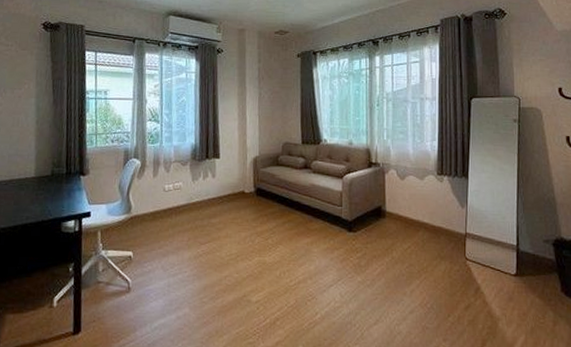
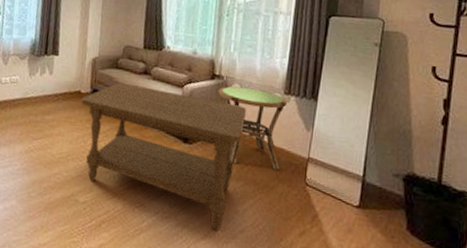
coffee table: none [245,179,404,315] -> present [81,82,246,232]
side table: none [376,171,442,248] -> present [218,86,288,170]

